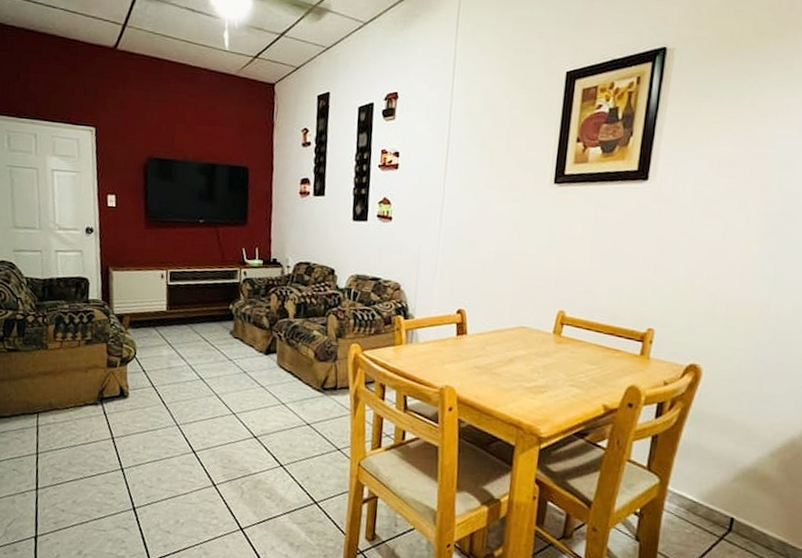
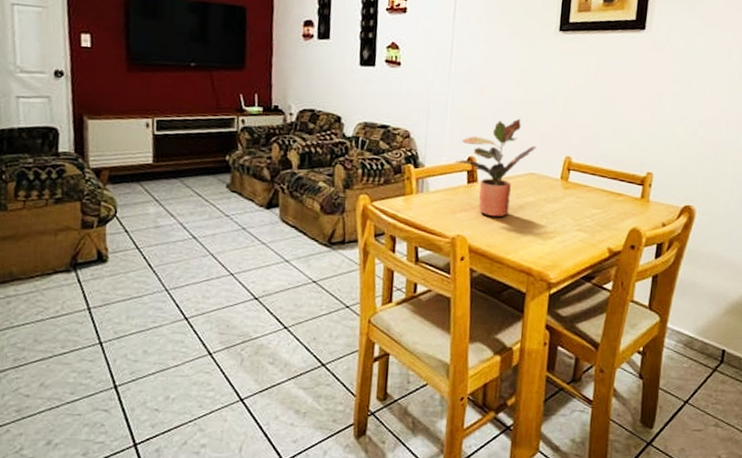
potted plant: none [445,272,528,370] -> present [455,118,537,218]

